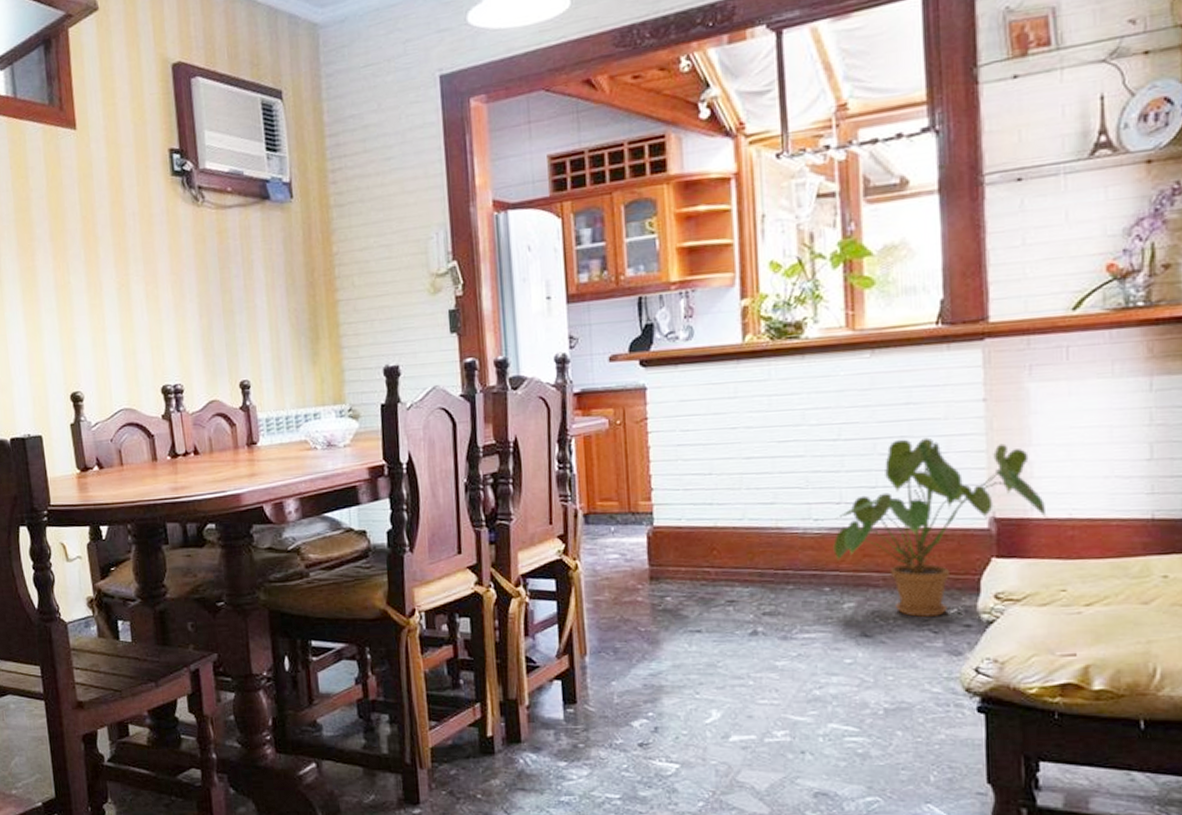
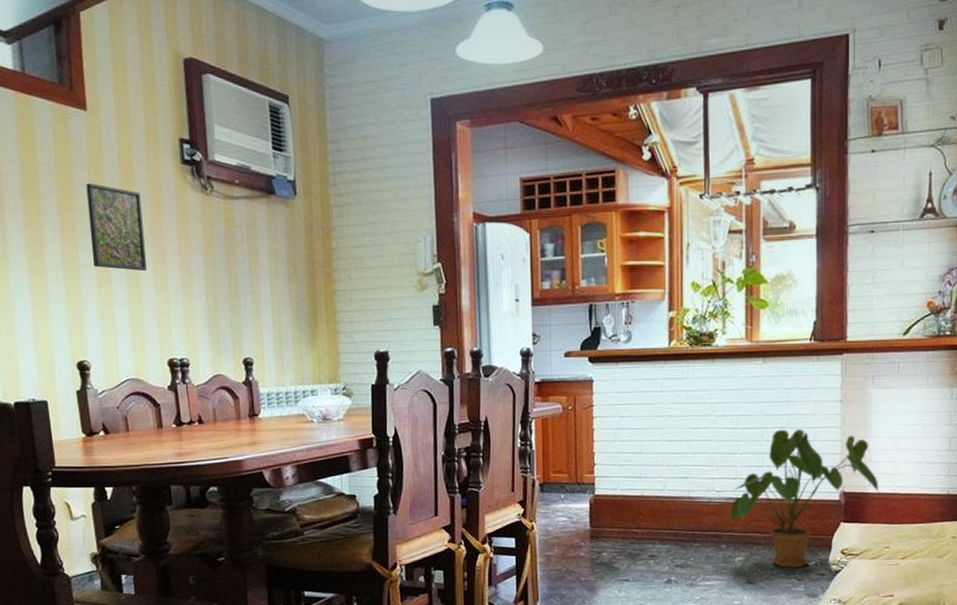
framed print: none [77,204,139,293] -> present [86,183,148,271]

